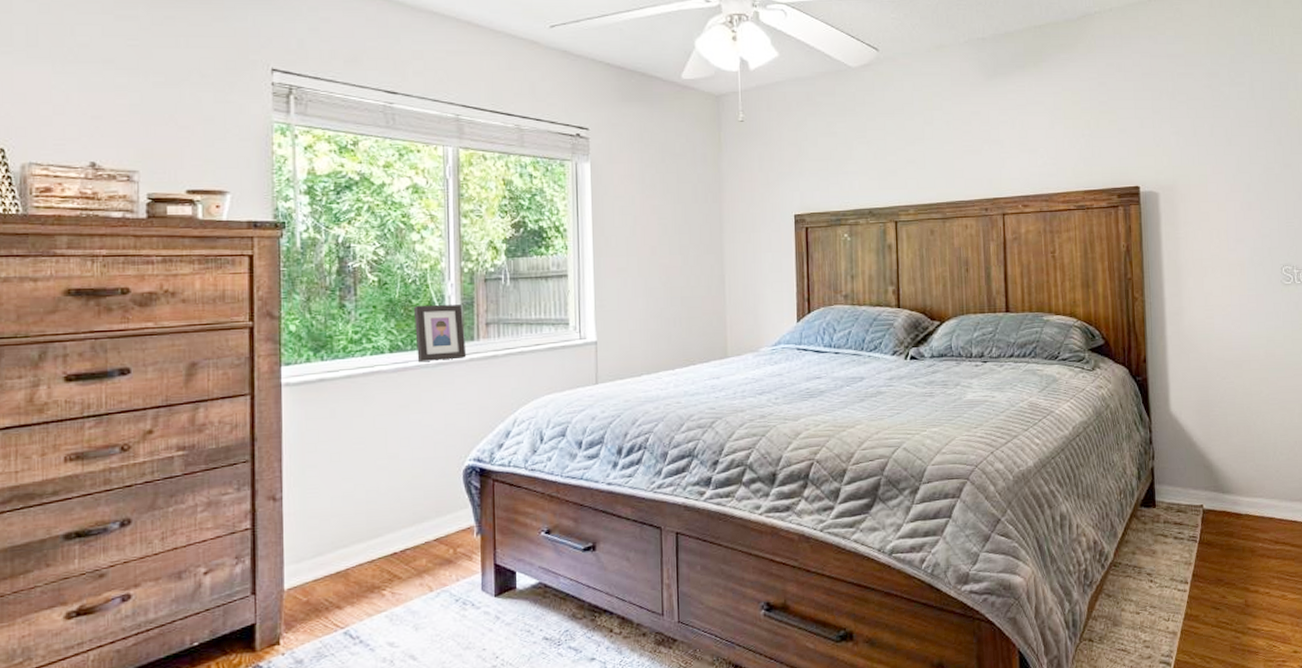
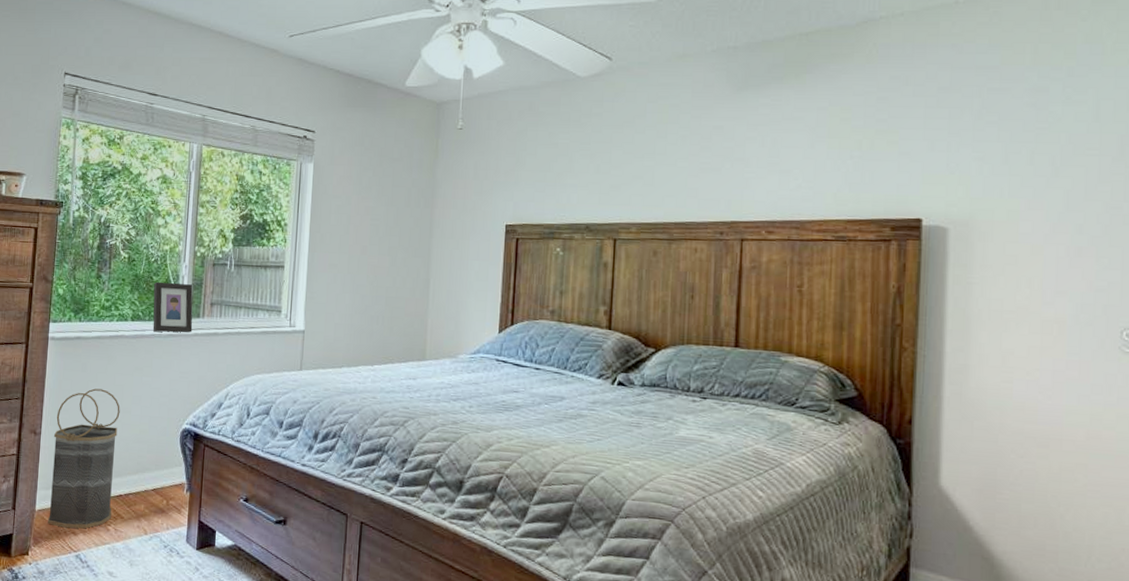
basket: none [301,435,385,604] -> present [47,388,120,529]

